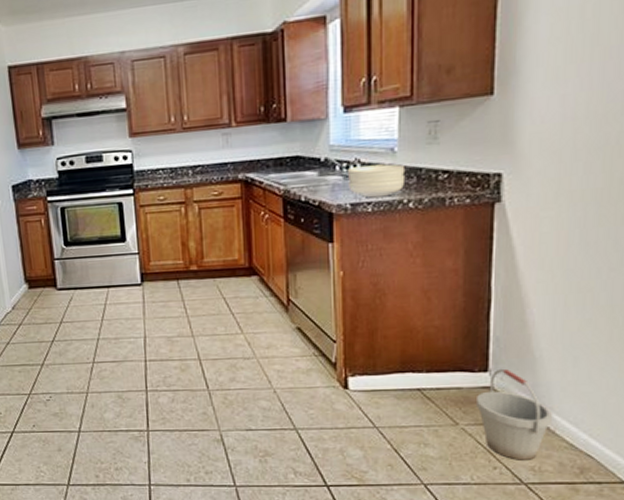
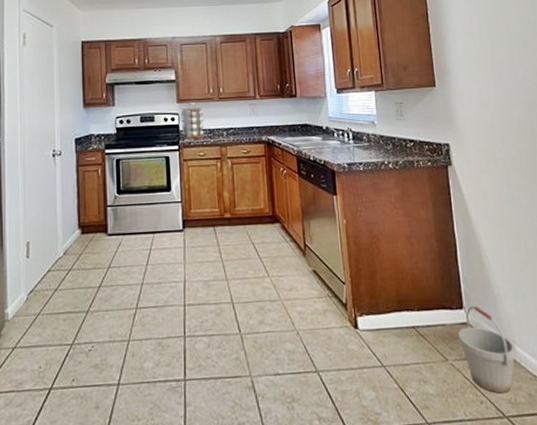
spice rack: none [134,136,165,183] -> present [181,103,205,141]
bowl: present [348,164,406,198] -> none [343,133,385,159]

